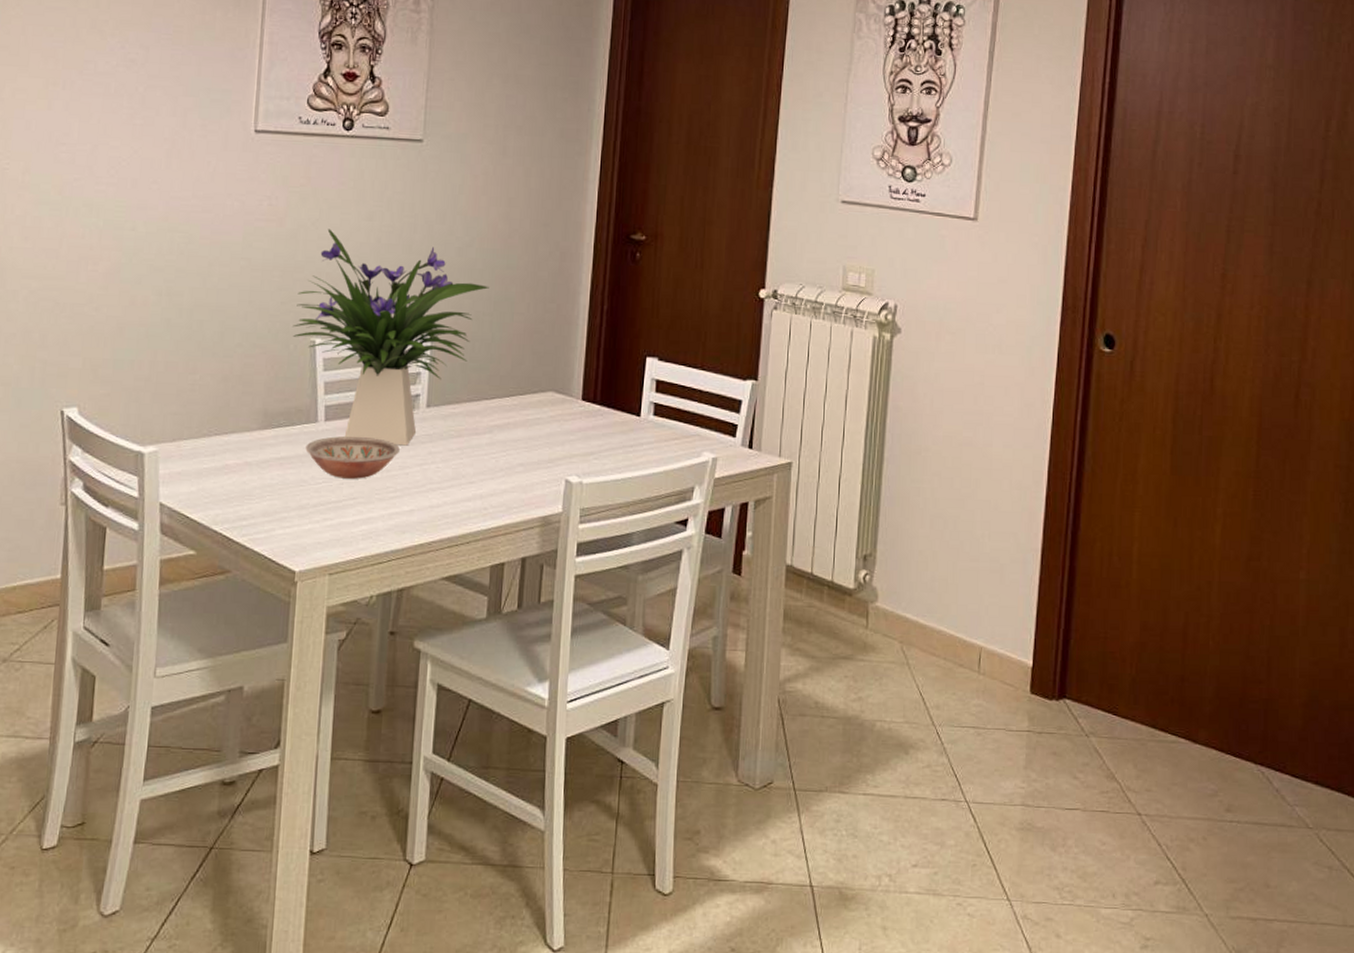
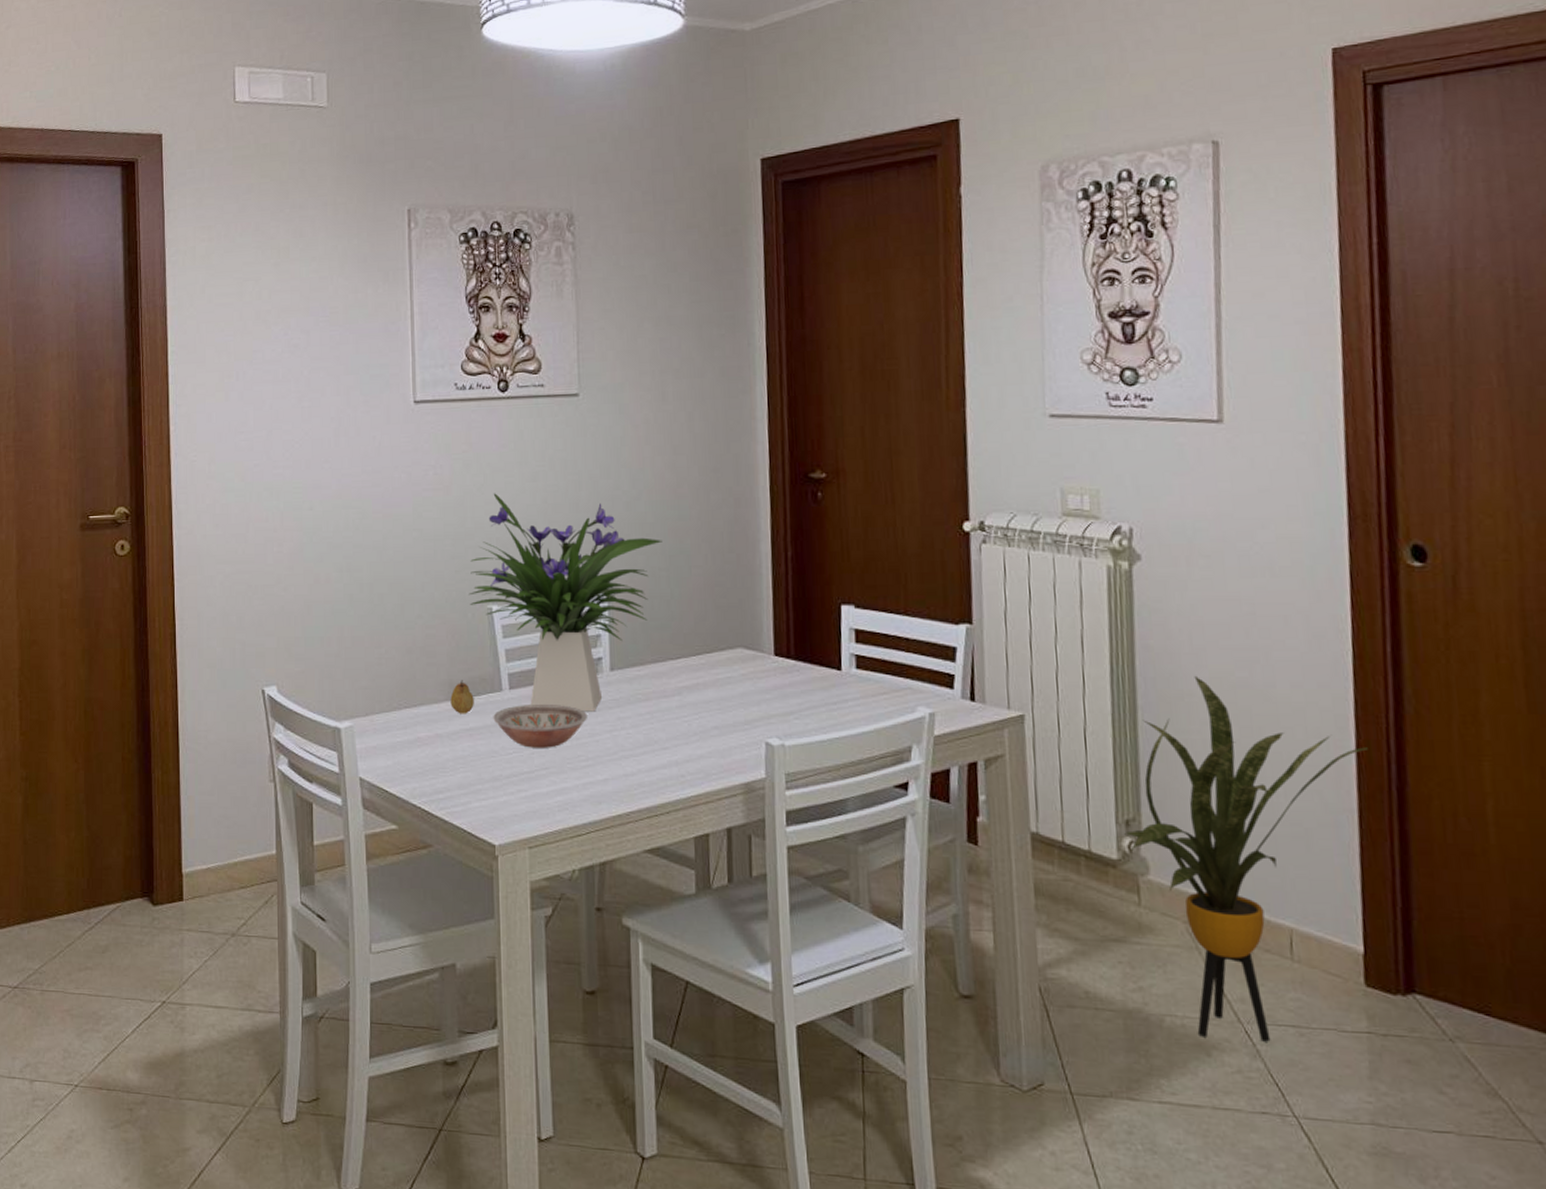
fruit: none [263,410,288,444] -> present [450,680,474,714]
house plant: none [861,434,1054,741] -> present [1124,675,1368,1042]

